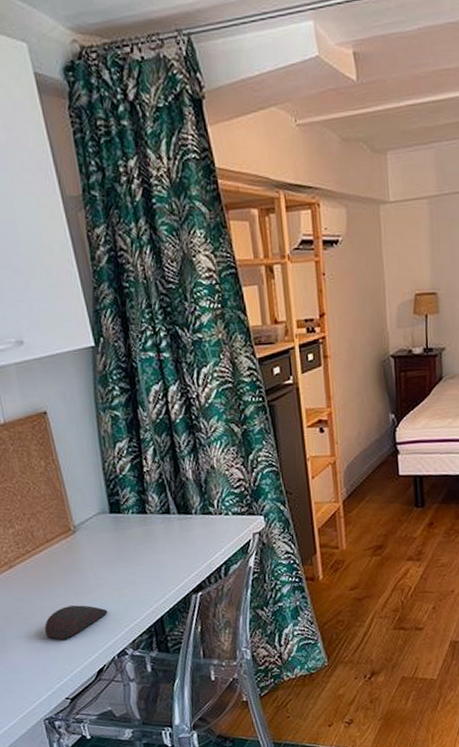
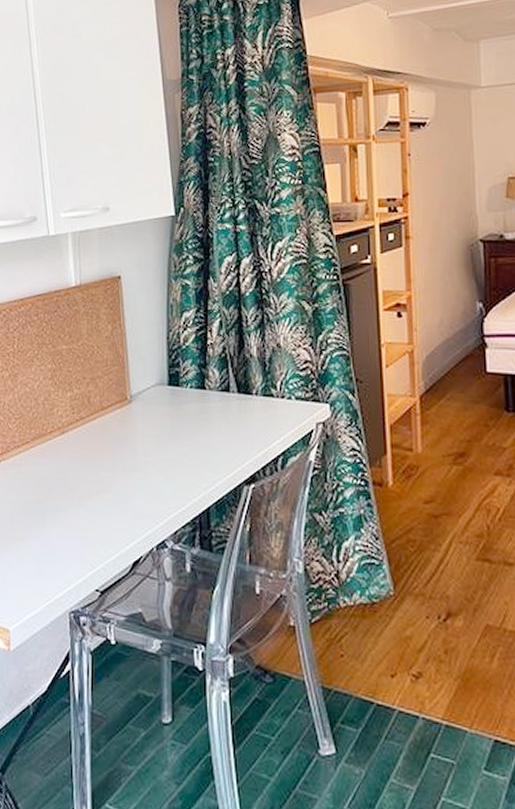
computer mouse: present [44,605,108,640] -> none [85,483,153,520]

